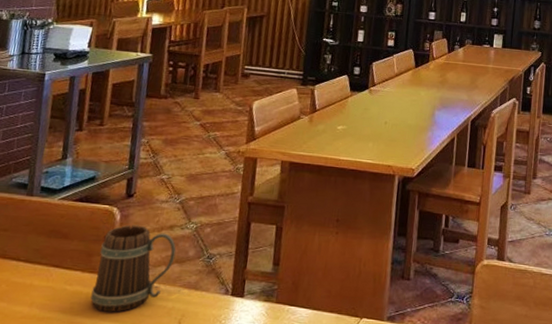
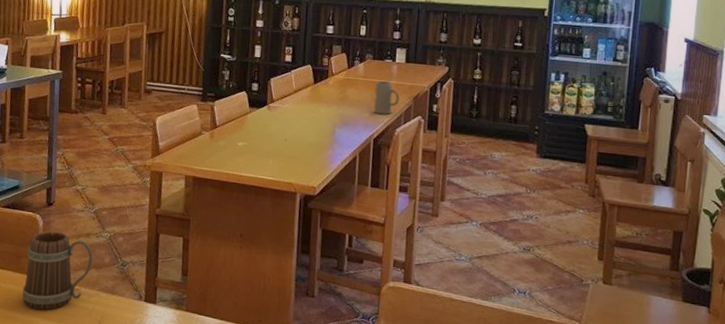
beer mug: none [471,64,497,97] -> present [373,80,400,115]

